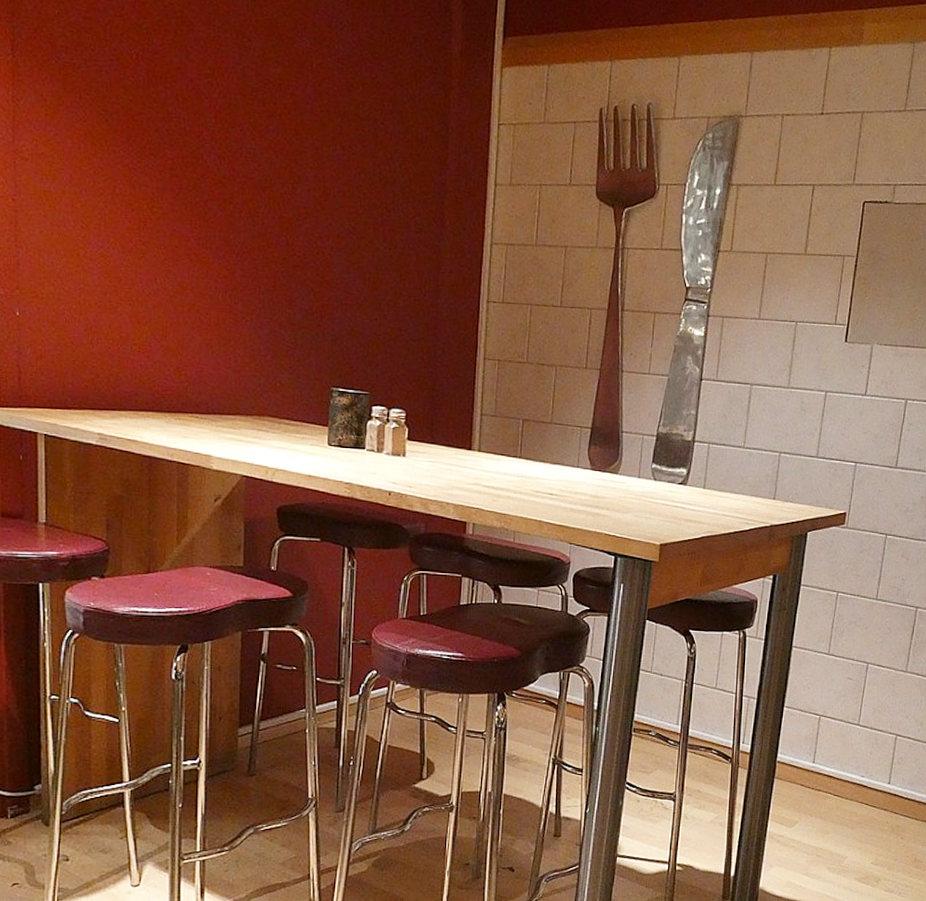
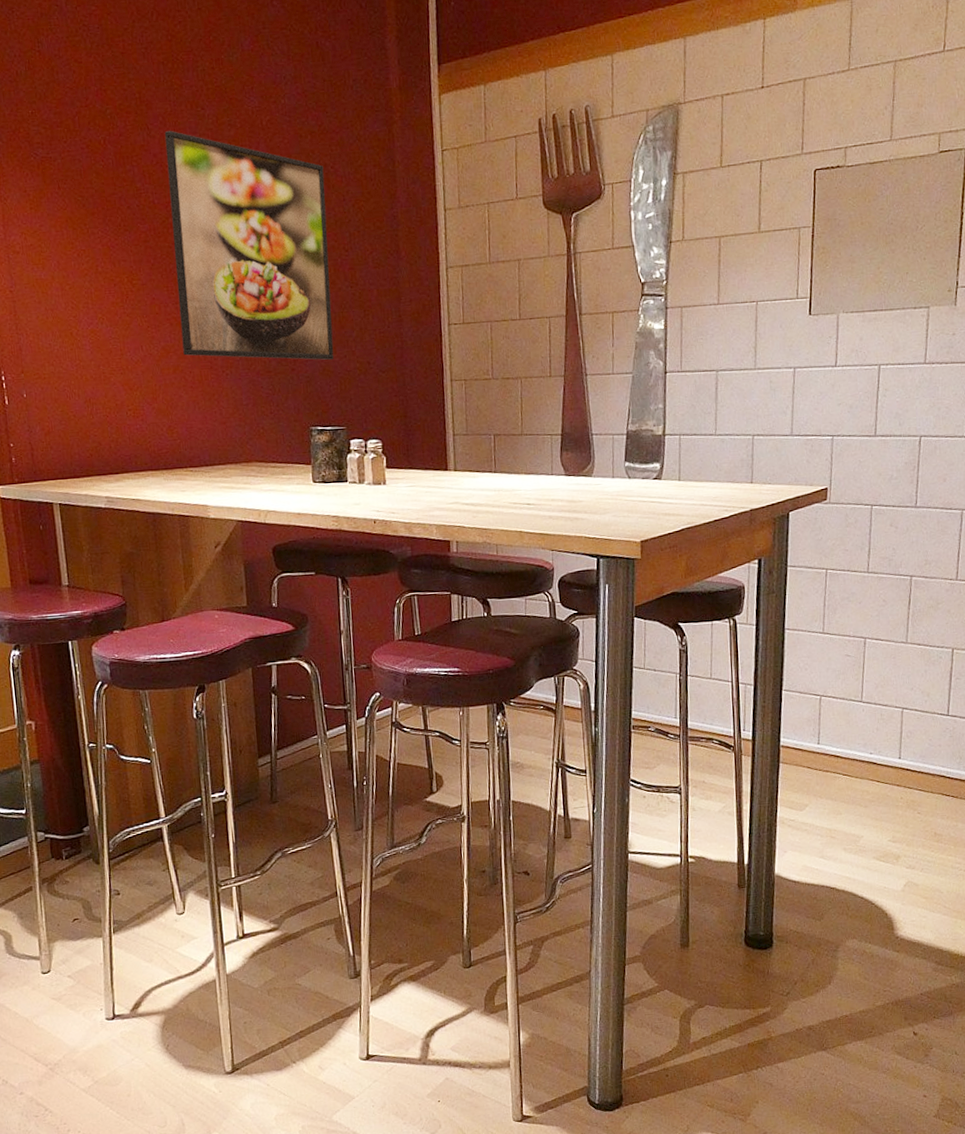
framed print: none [201,56,373,322] -> present [164,130,334,361]

